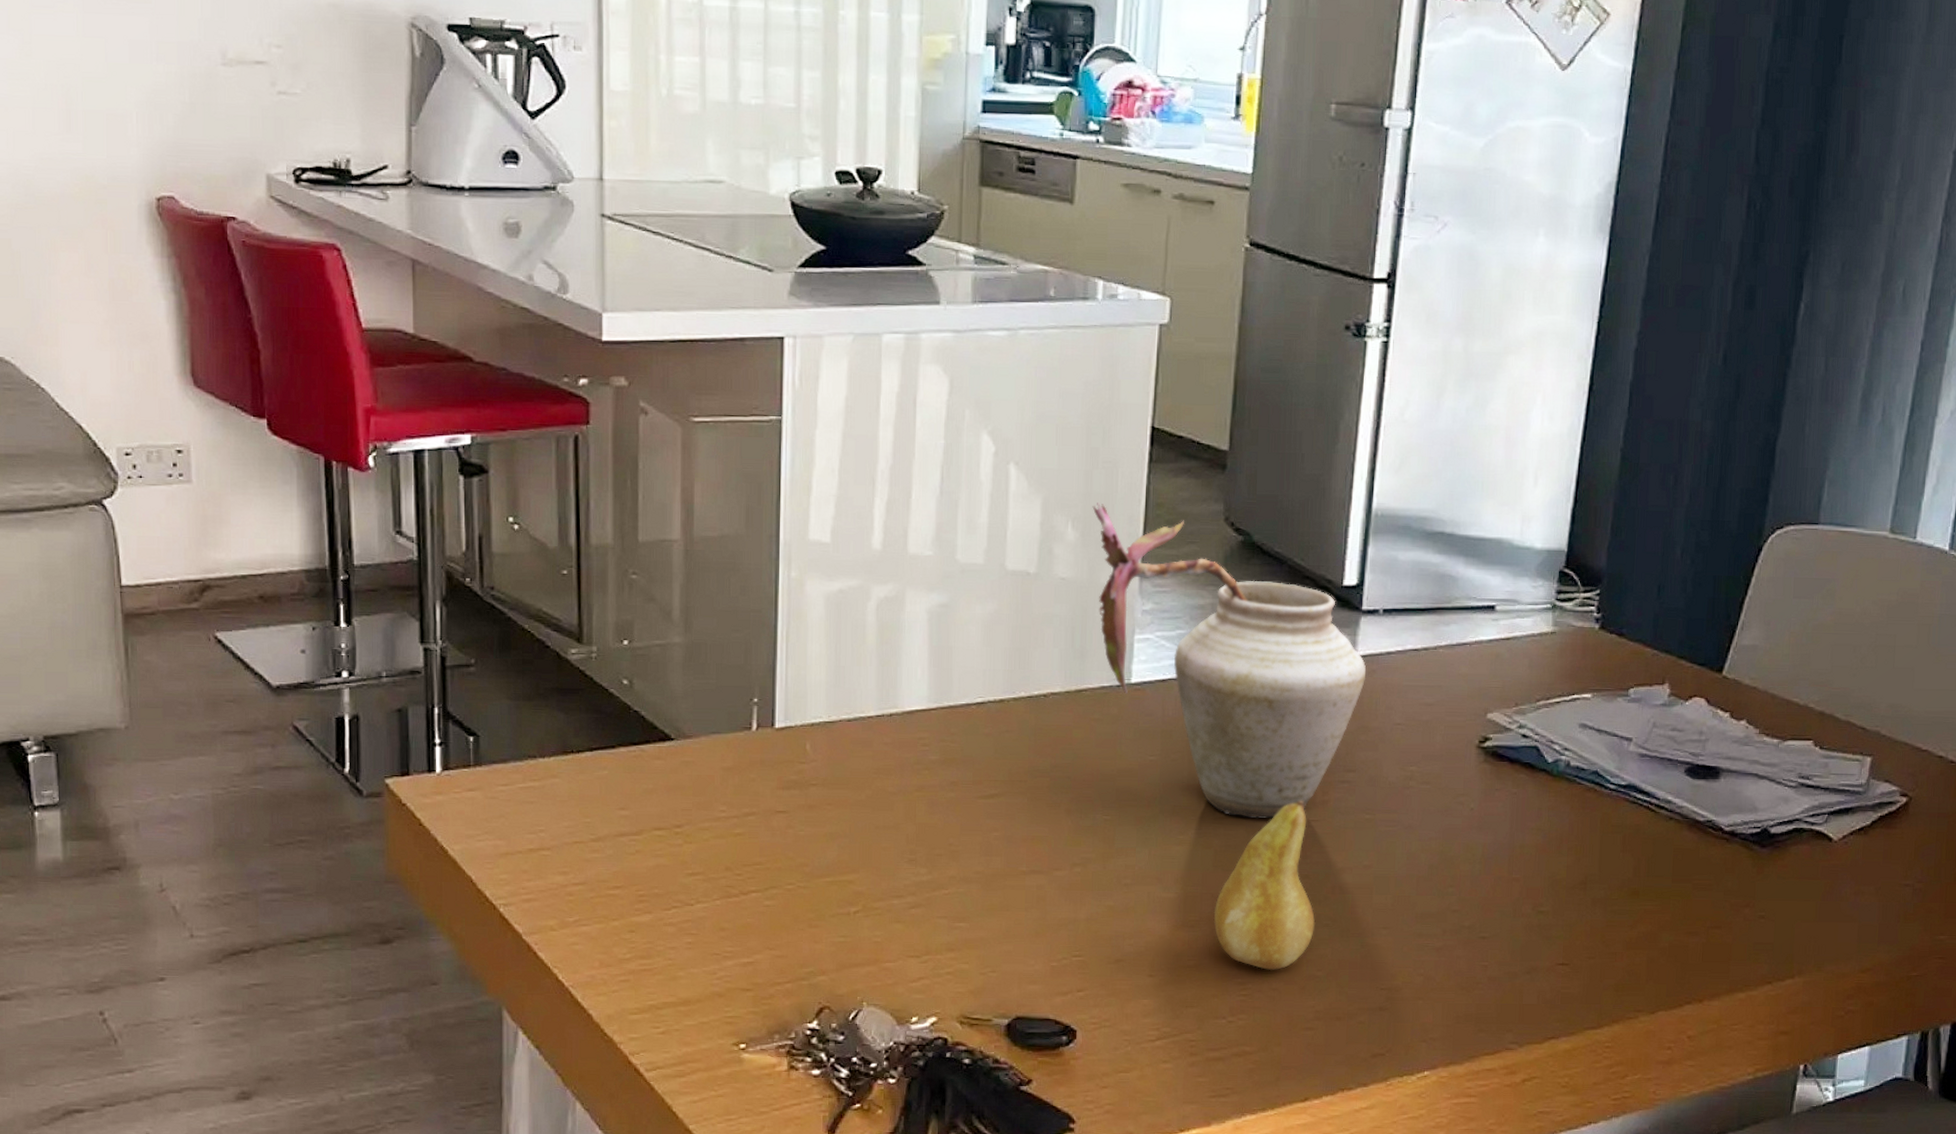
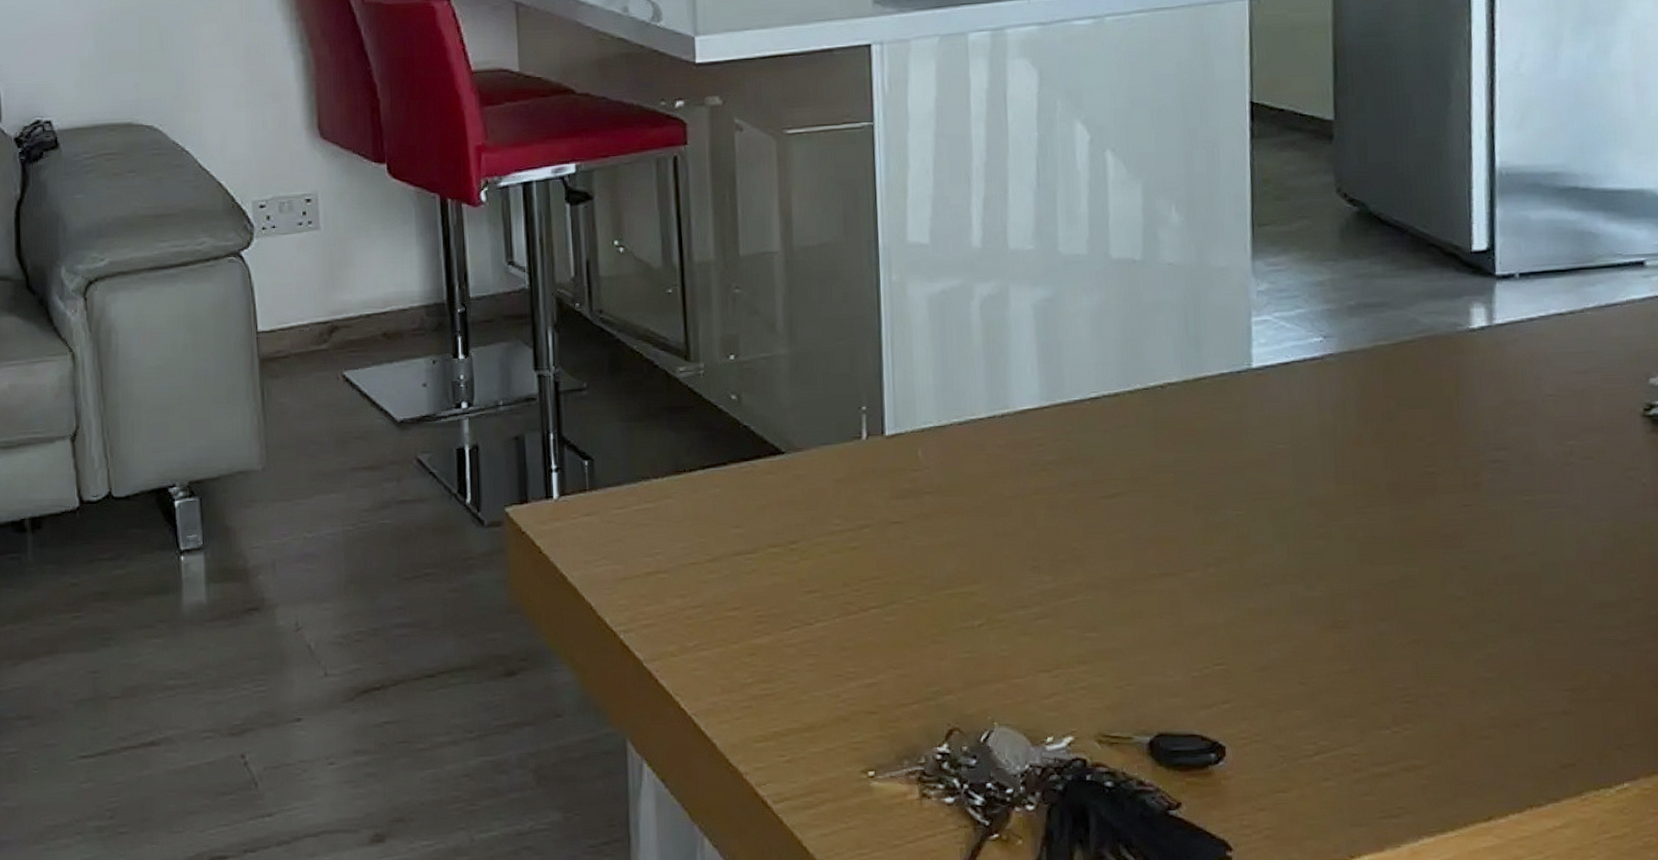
vase: present [1092,502,1366,819] -> none [1195,183,1508,506]
fruit: present [1213,800,1316,971] -> none [1364,484,1480,674]

